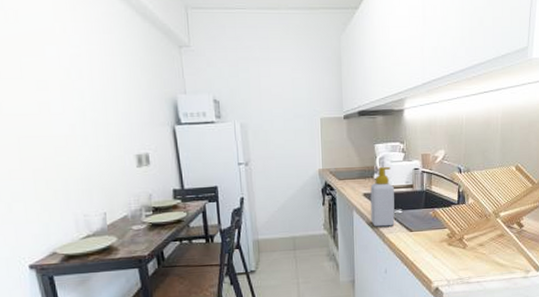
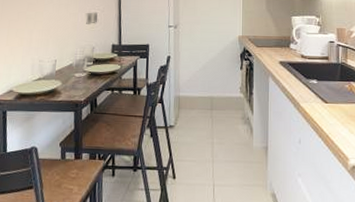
soap bottle: present [370,166,395,227] -> none [286,37,310,96]

